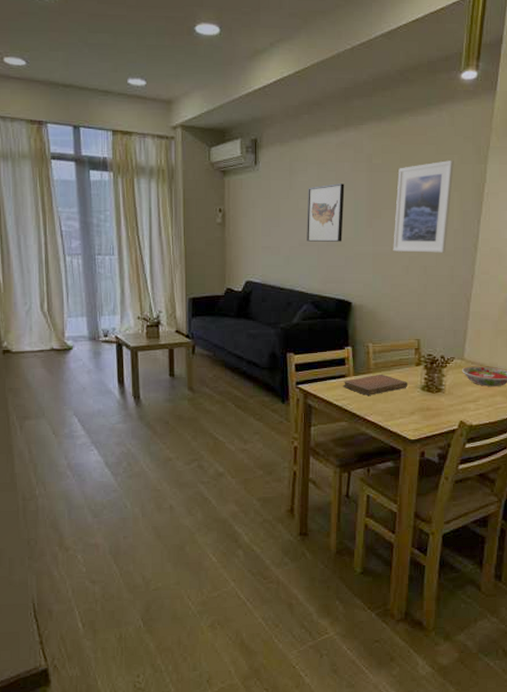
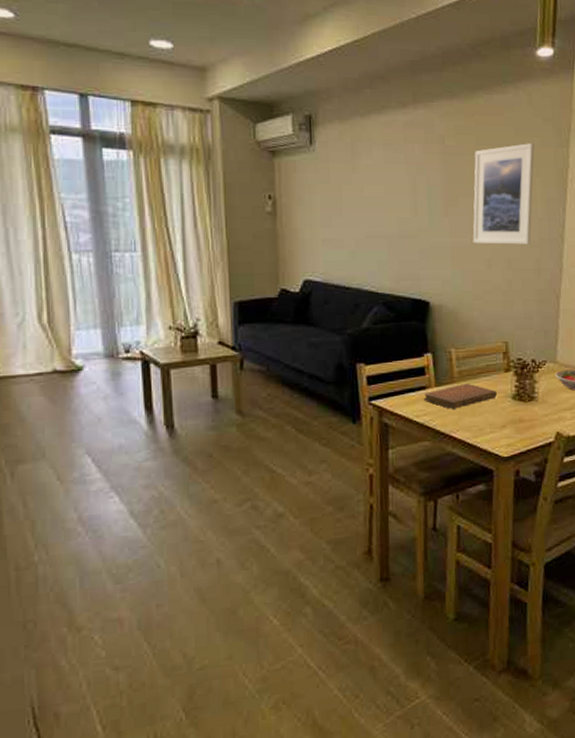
wall art: present [307,183,345,242] -> none [373,167,416,233]

